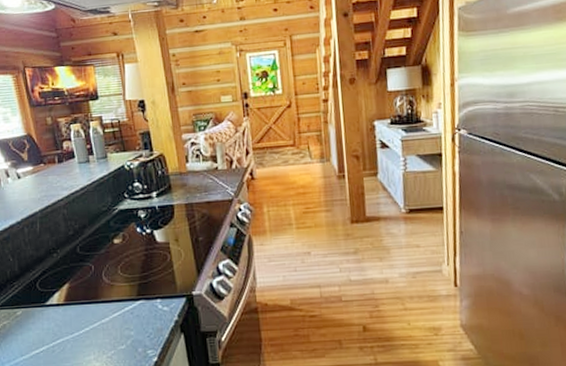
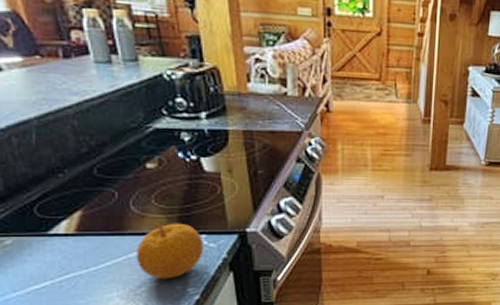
fruit: none [107,289,159,343] -> present [135,221,204,280]

